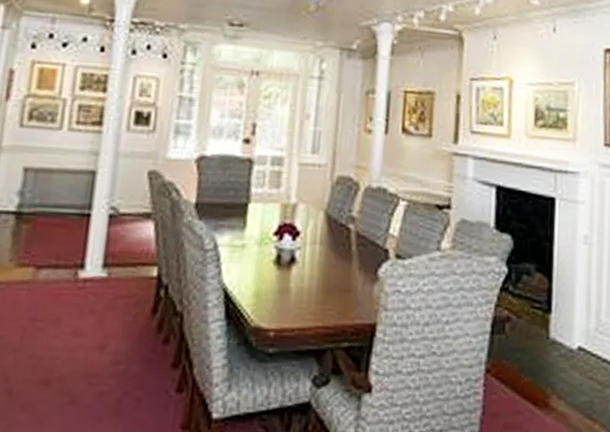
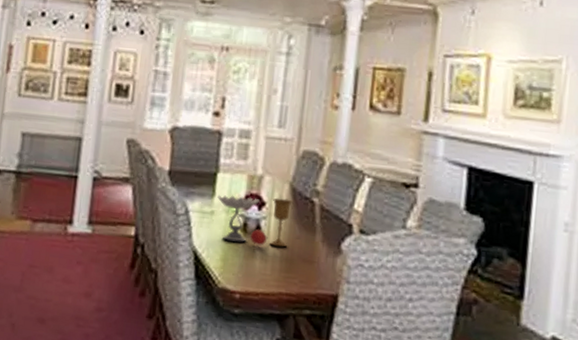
goblet: none [249,226,329,278] -> present [217,195,294,247]

